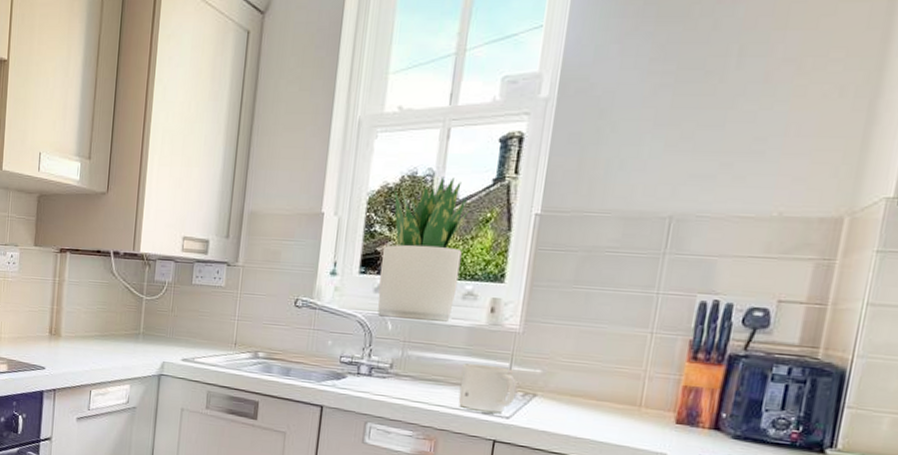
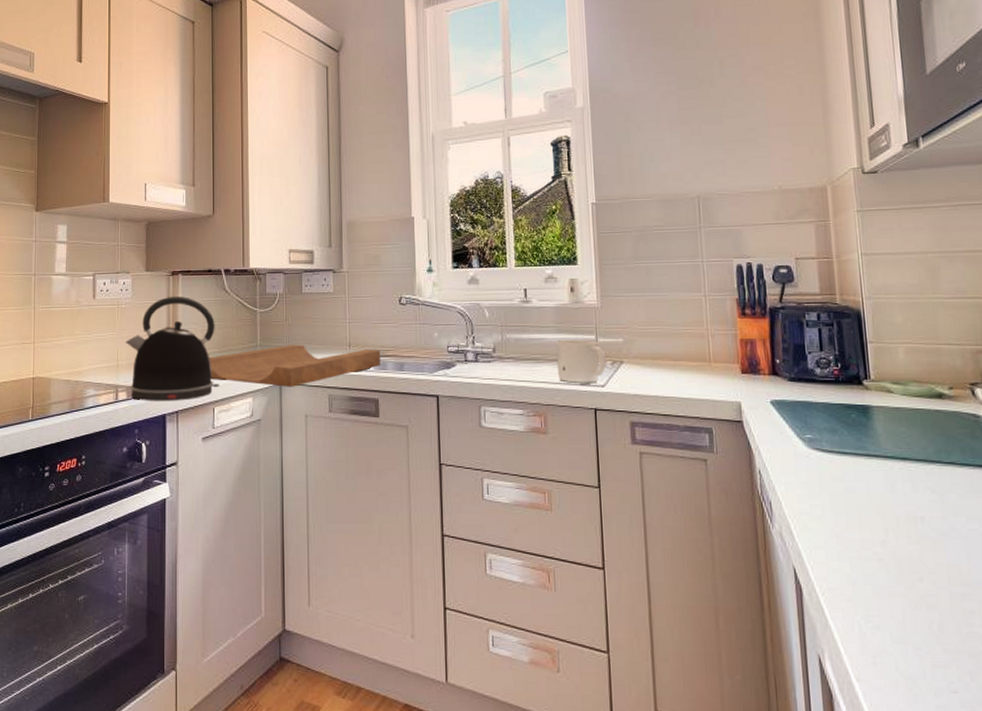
kettle: none [9,274,99,380] -> present [125,296,219,402]
cutting board: none [90,336,268,380] -> present [209,345,381,387]
planter: present [377,177,469,323] -> none [470,178,539,306]

